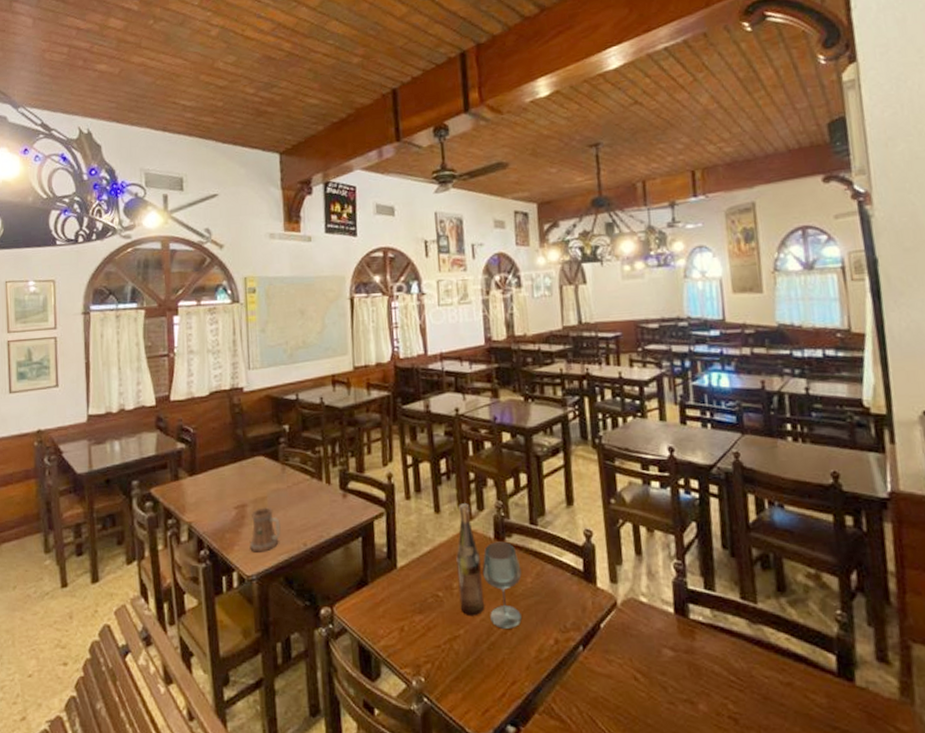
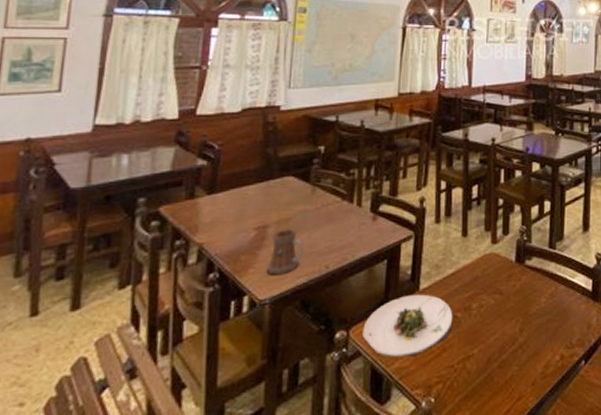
salad plate: none [345,572,435,636] -> present [361,294,453,358]
wine bottle: present [456,503,485,617] -> none [477,228,501,336]
wine glass: present [482,541,522,629] -> none [501,264,537,347]

